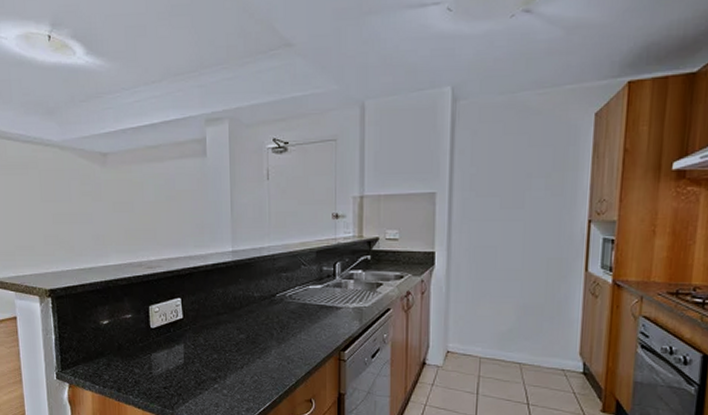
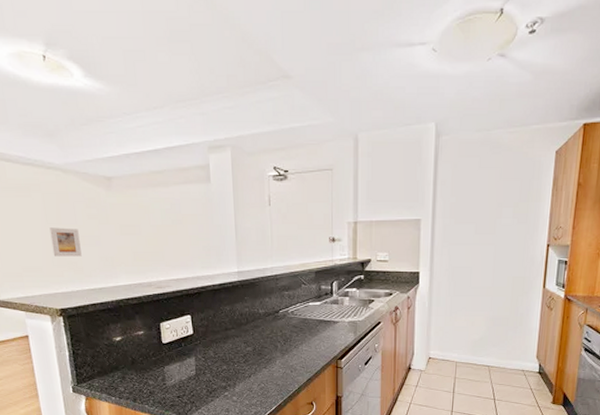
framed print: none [44,205,74,235] -> present [49,227,82,257]

